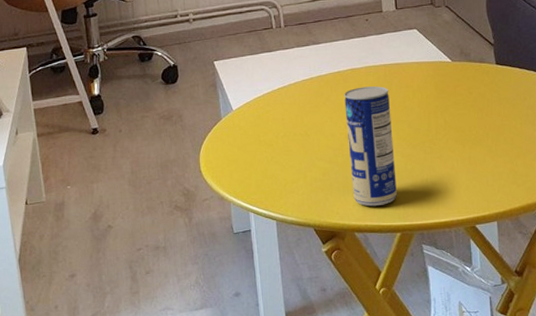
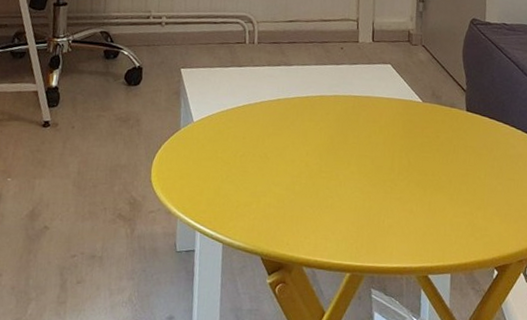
beverage can: present [344,86,397,207] -> none [306,115,356,242]

